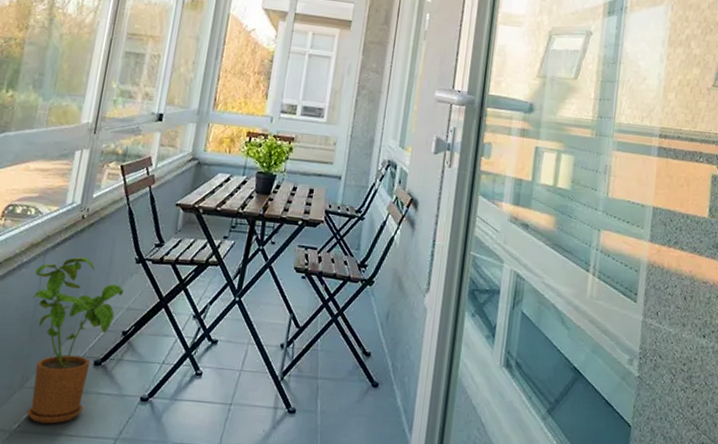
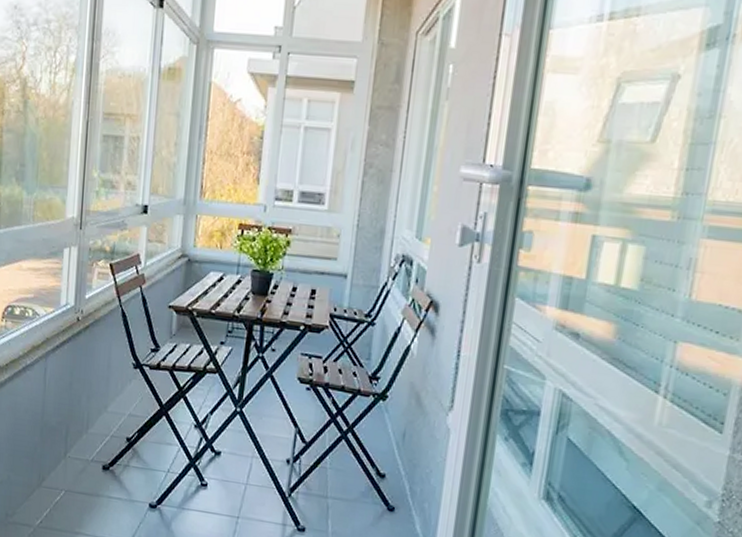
house plant: present [27,257,124,424] -> none [39,360,124,523]

